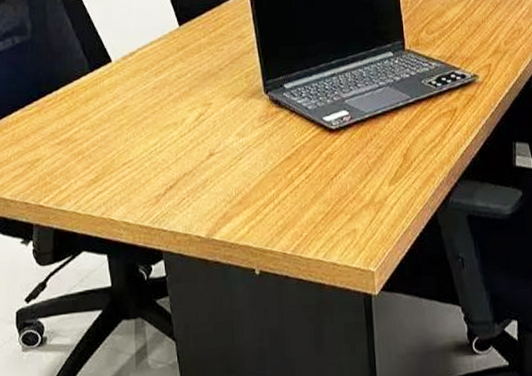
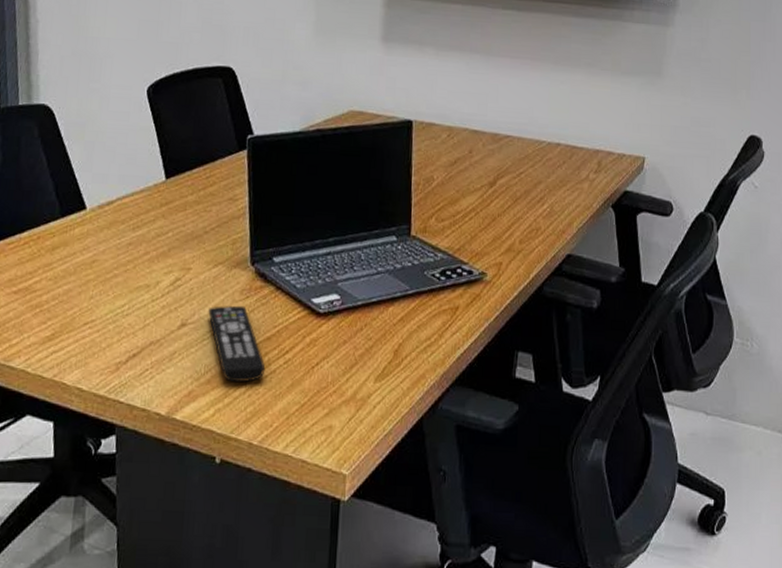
remote control: none [231,131,290,201] -> present [207,305,266,383]

